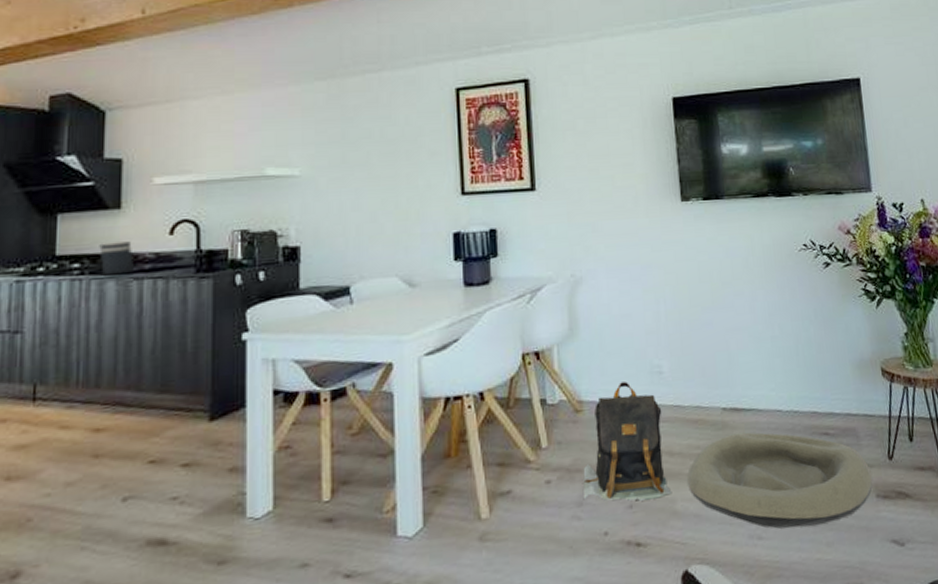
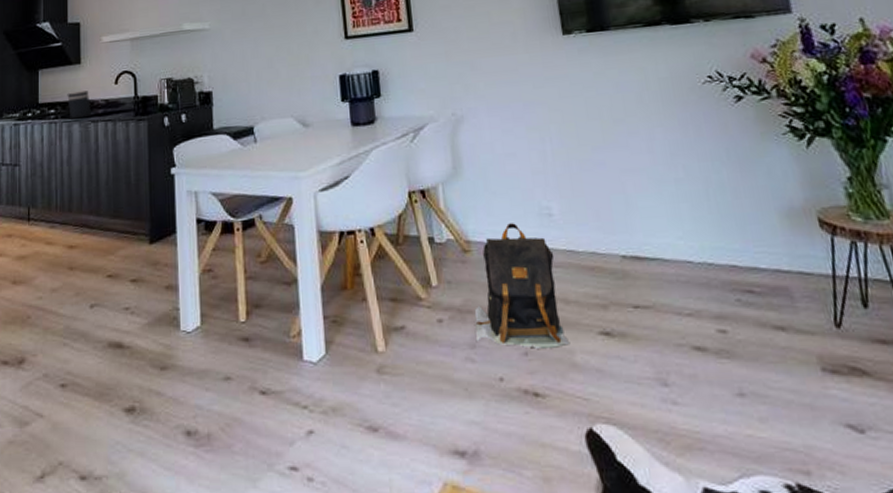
dog bed: present [687,432,872,529] -> none [586,284,816,397]

